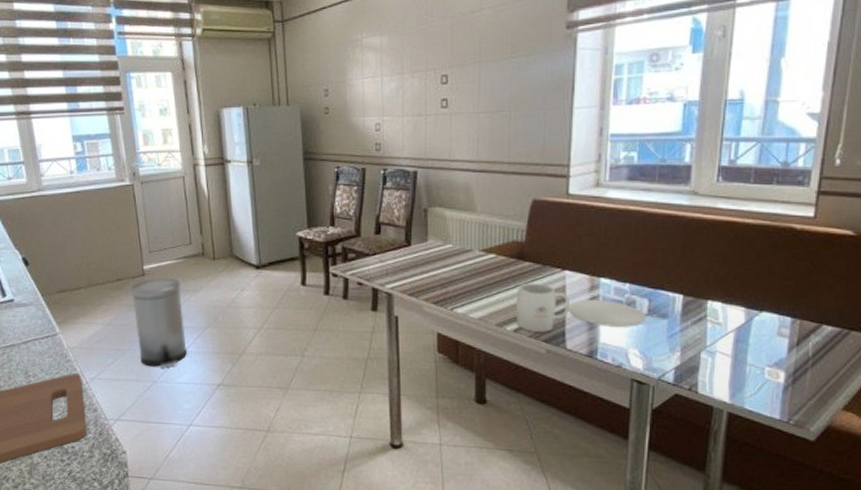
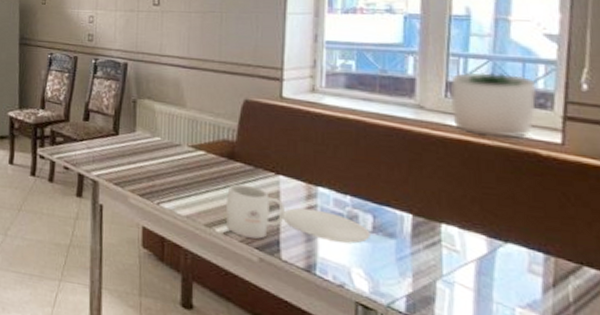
planter: none [721,154,797,215] -> present [450,71,537,138]

